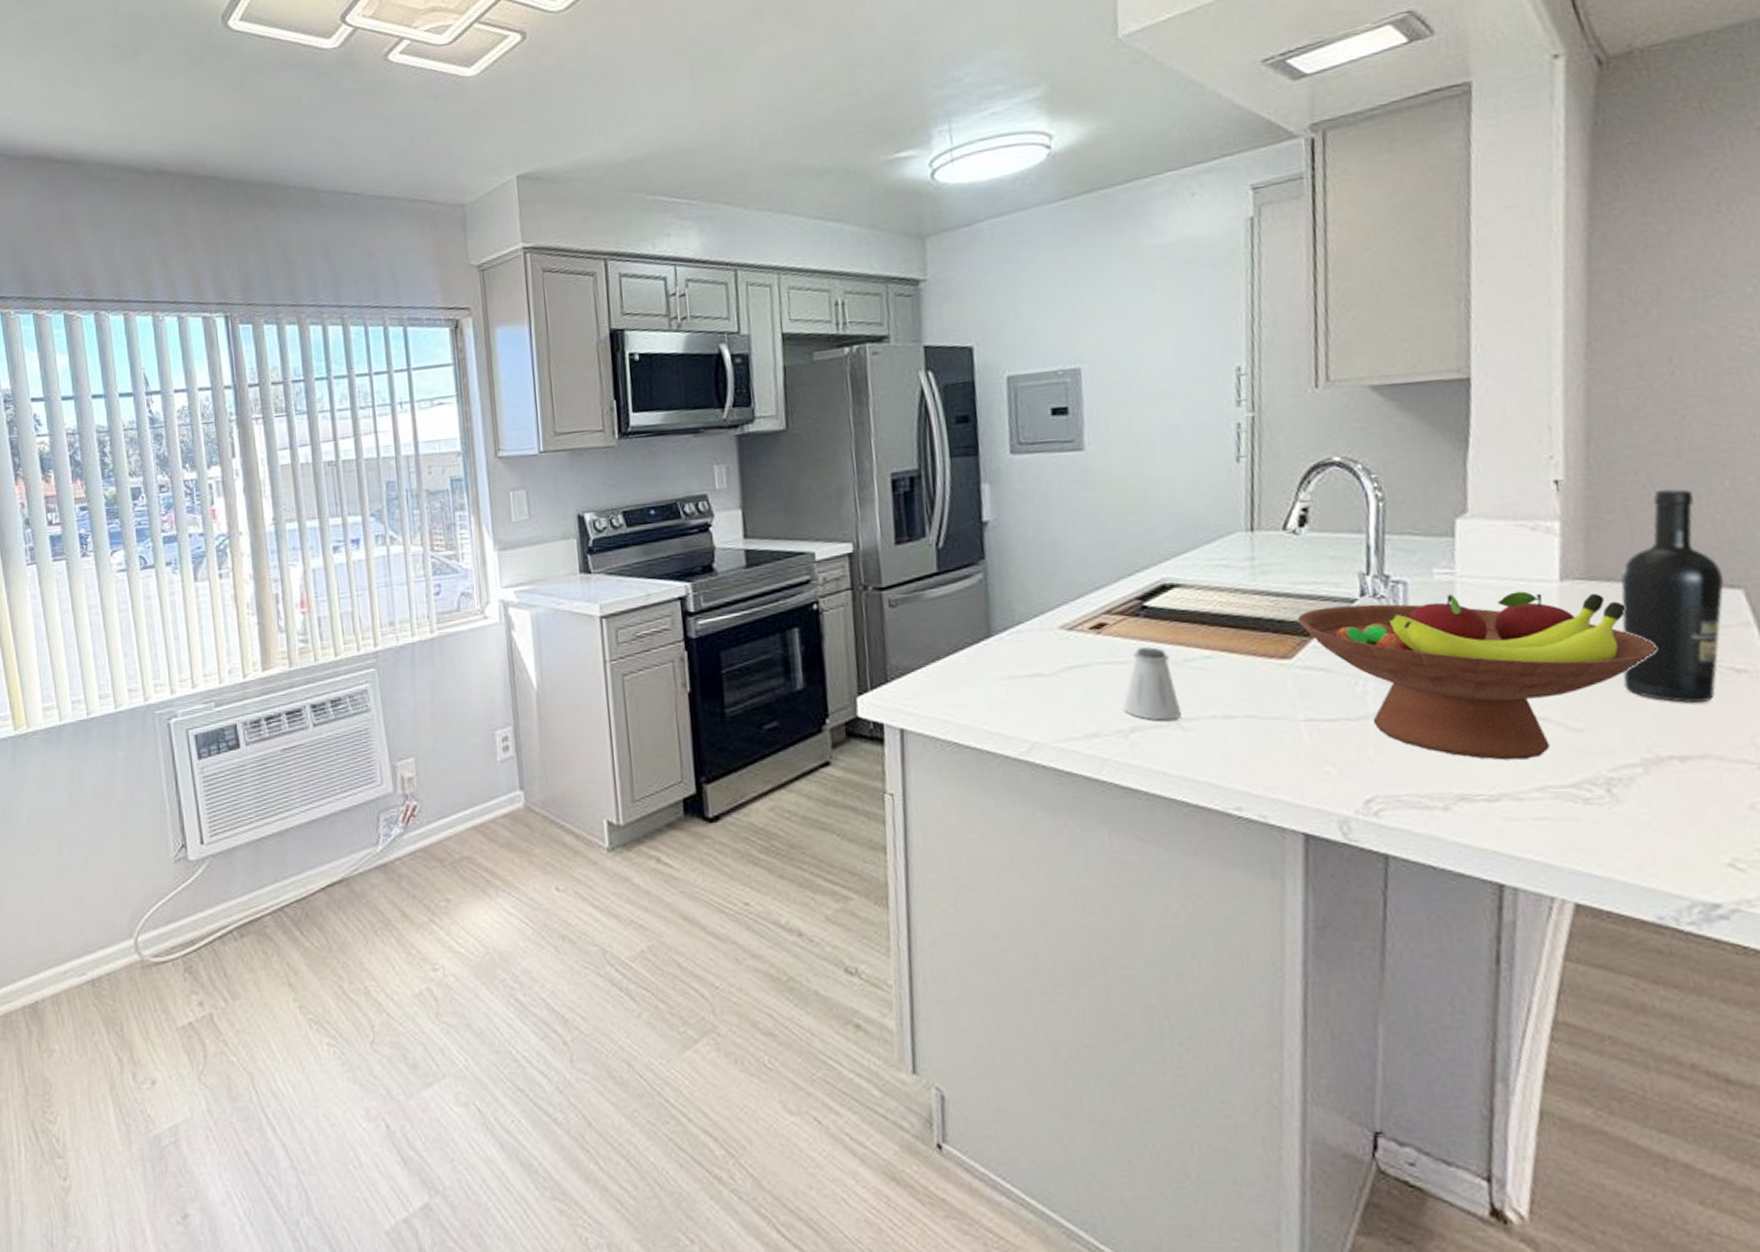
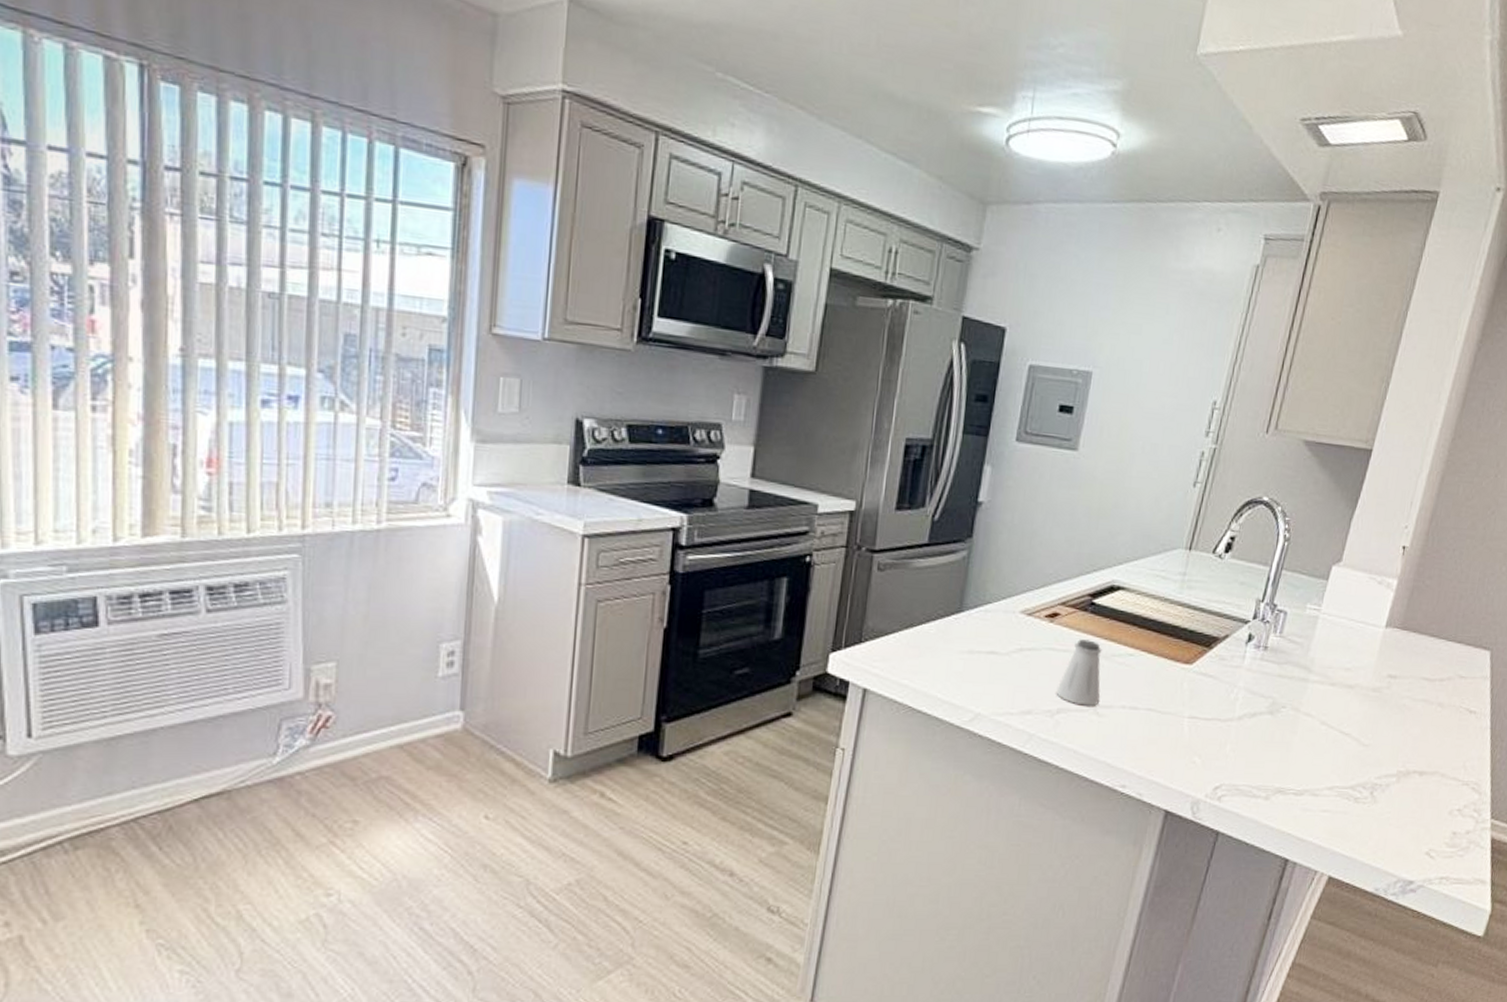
fruit bowl: present [1297,591,1657,760] -> none [1204,624,1429,764]
wine bottle: present [1621,489,1724,704] -> none [1402,567,1482,733]

